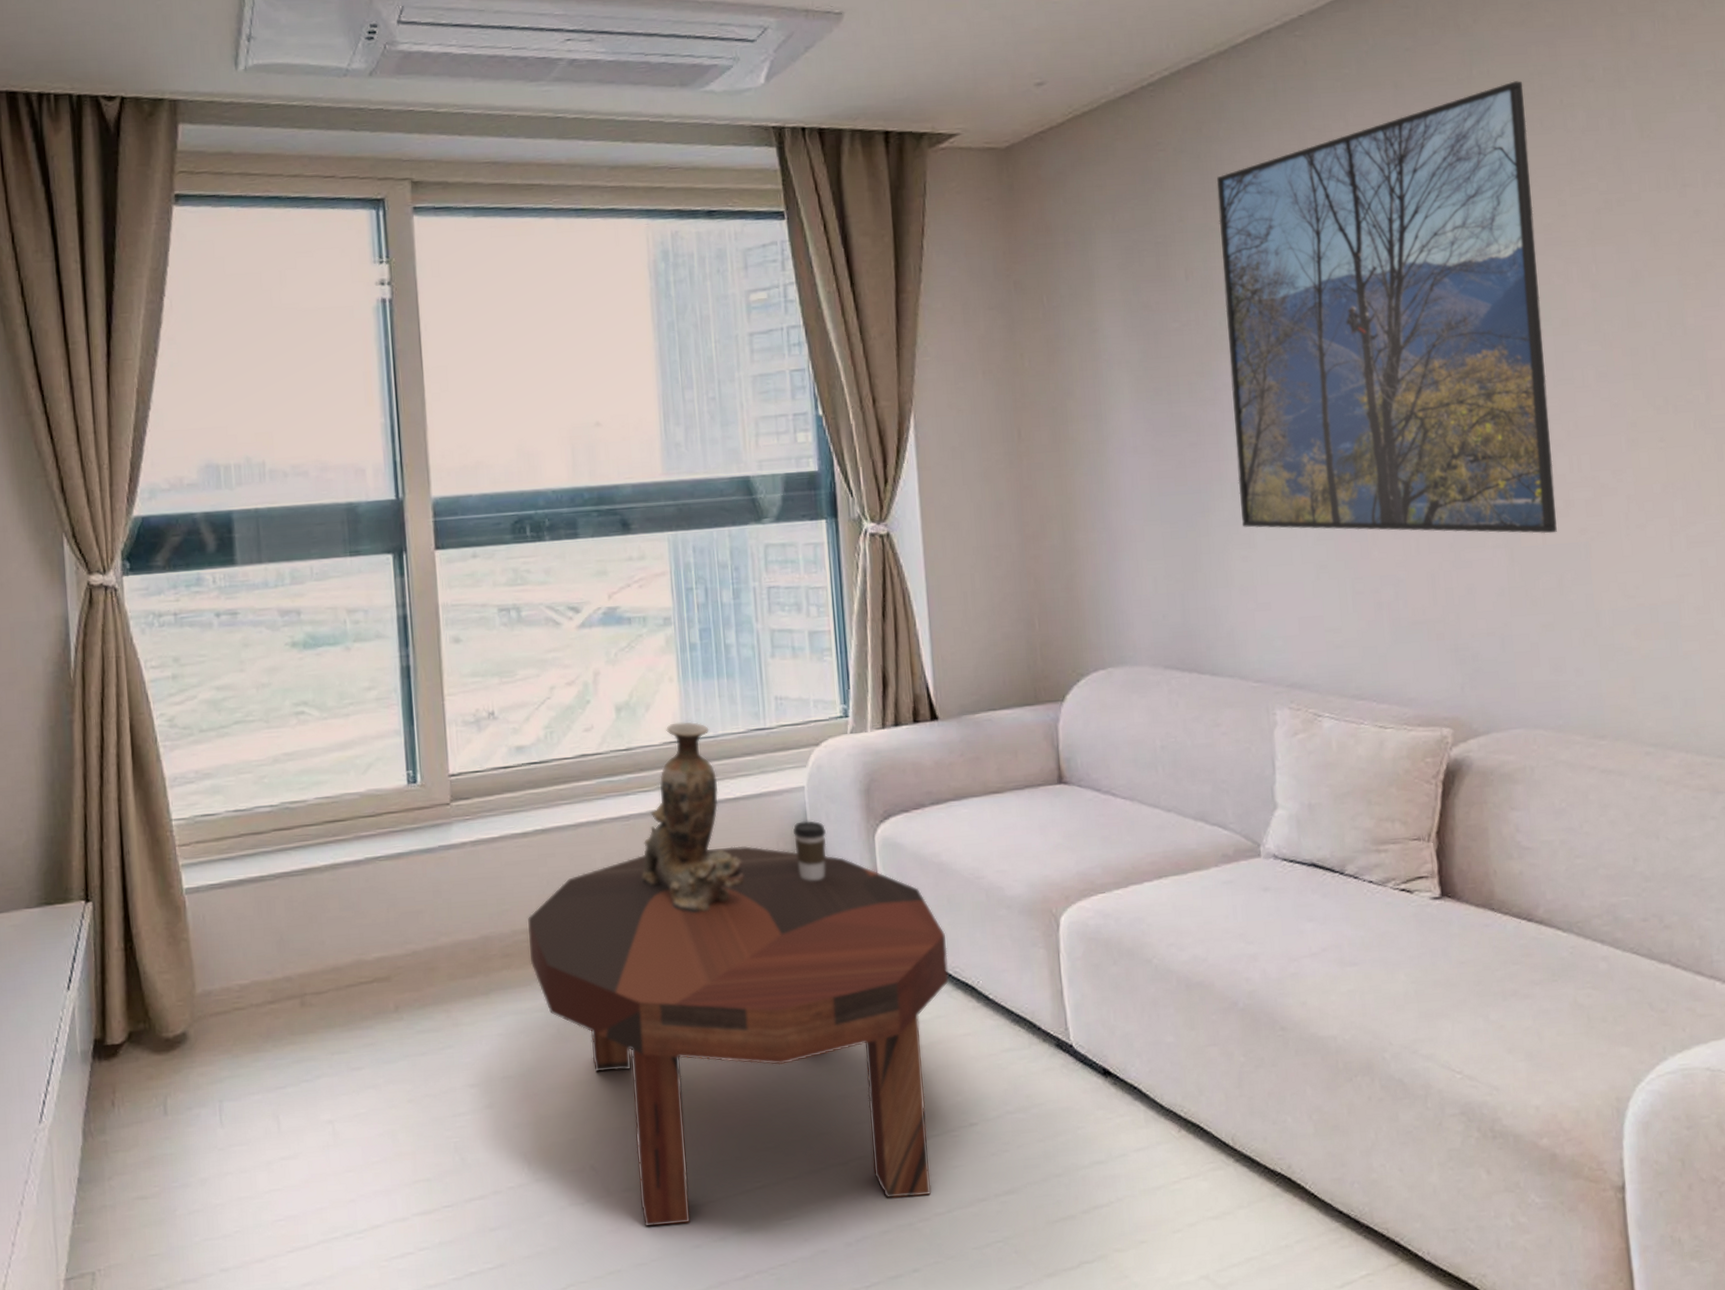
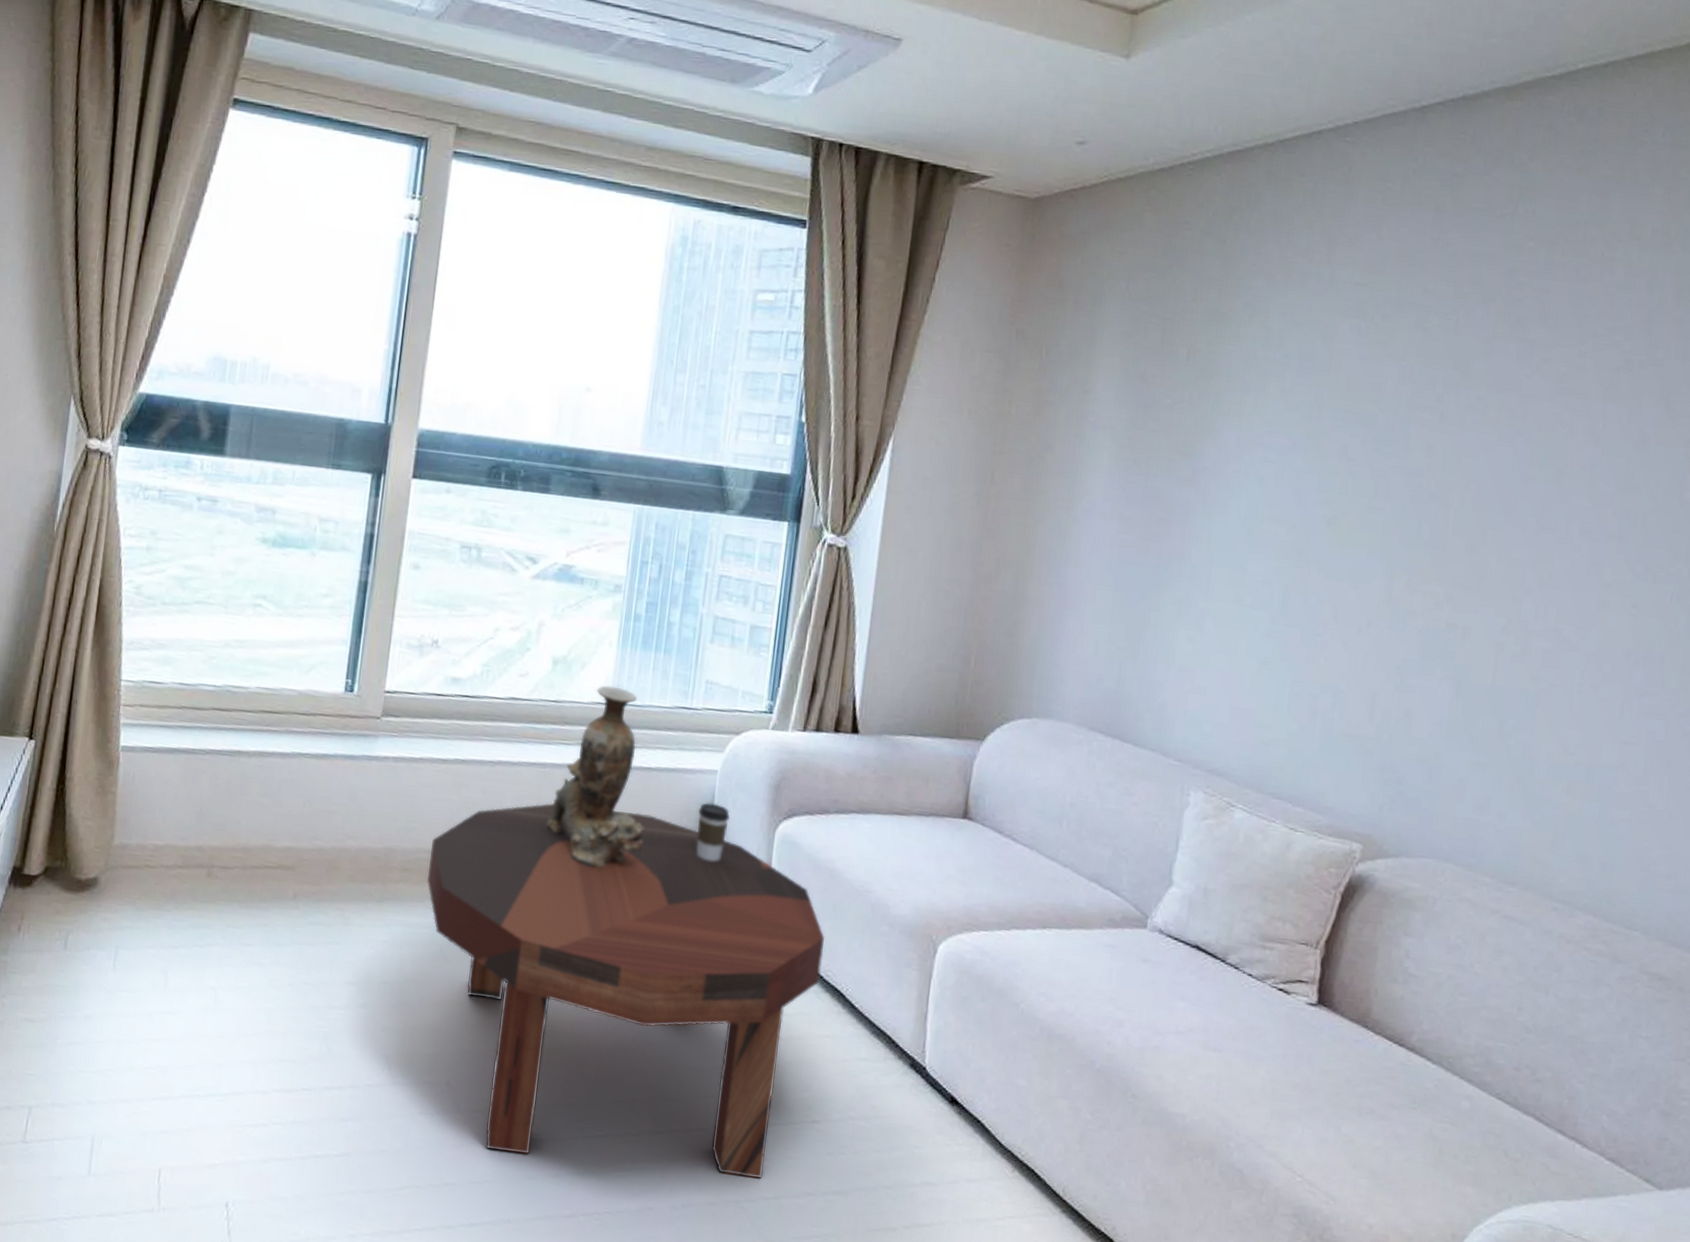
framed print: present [1216,81,1557,534] -> none [1193,225,1567,676]

